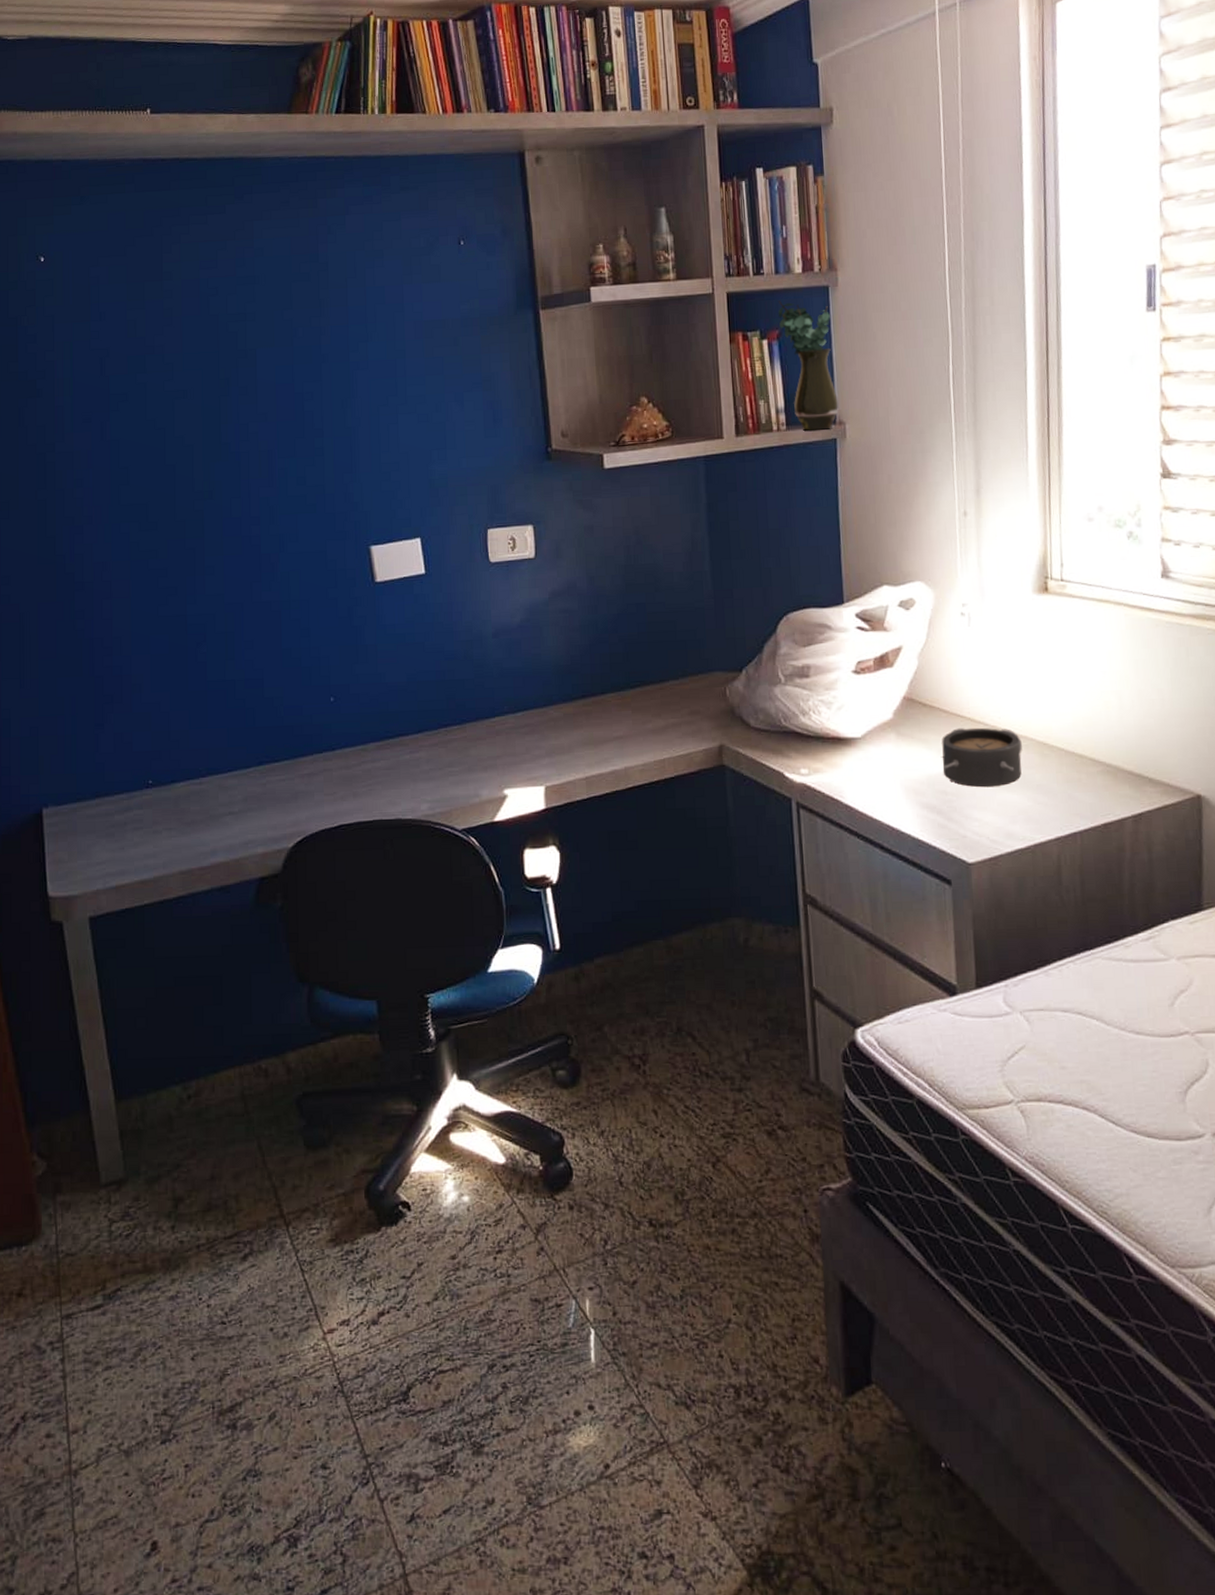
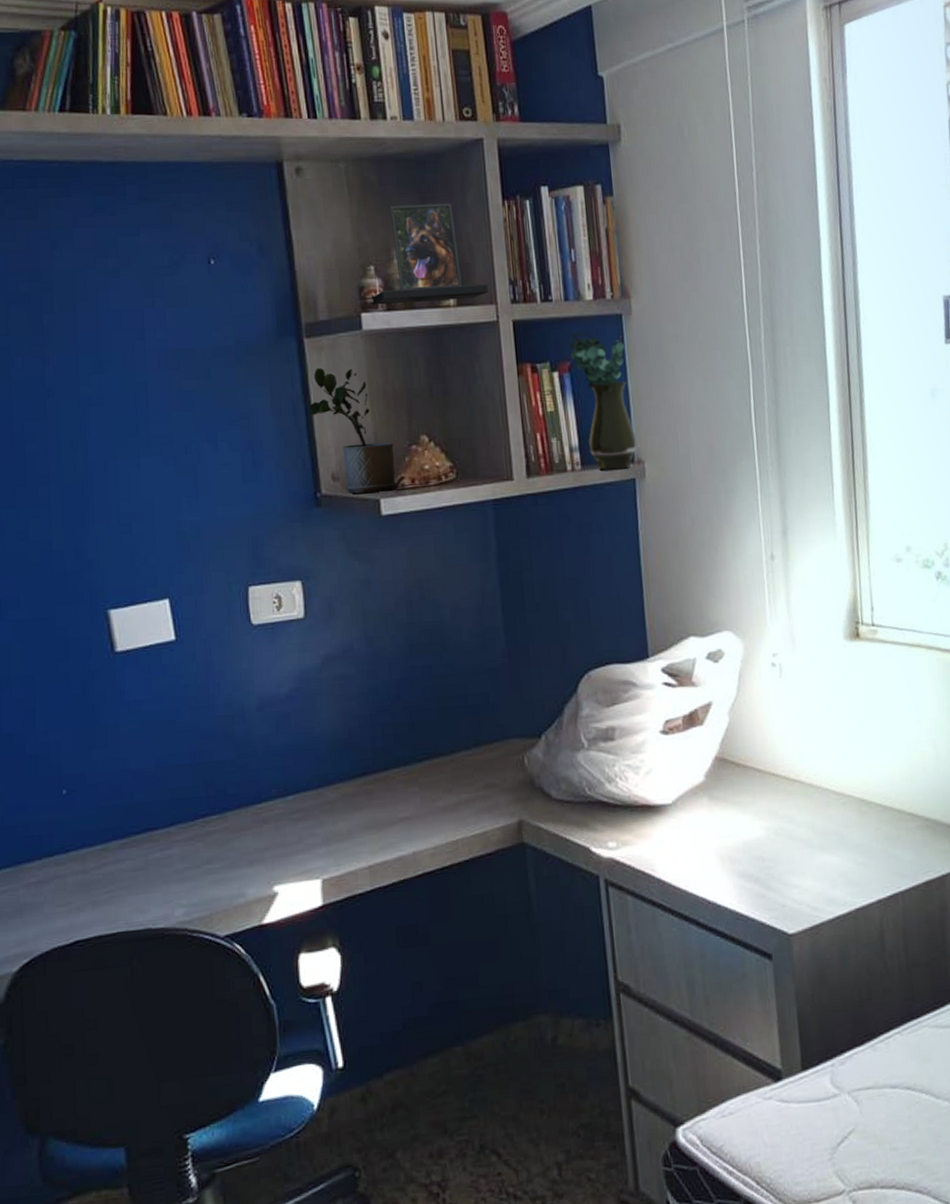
potted plant: none [542,336,618,449] -> present [309,367,397,494]
photo frame: none [600,185,706,280] -> present [372,203,490,305]
alarm clock: present [942,727,1023,787] -> none [756,786,841,850]

